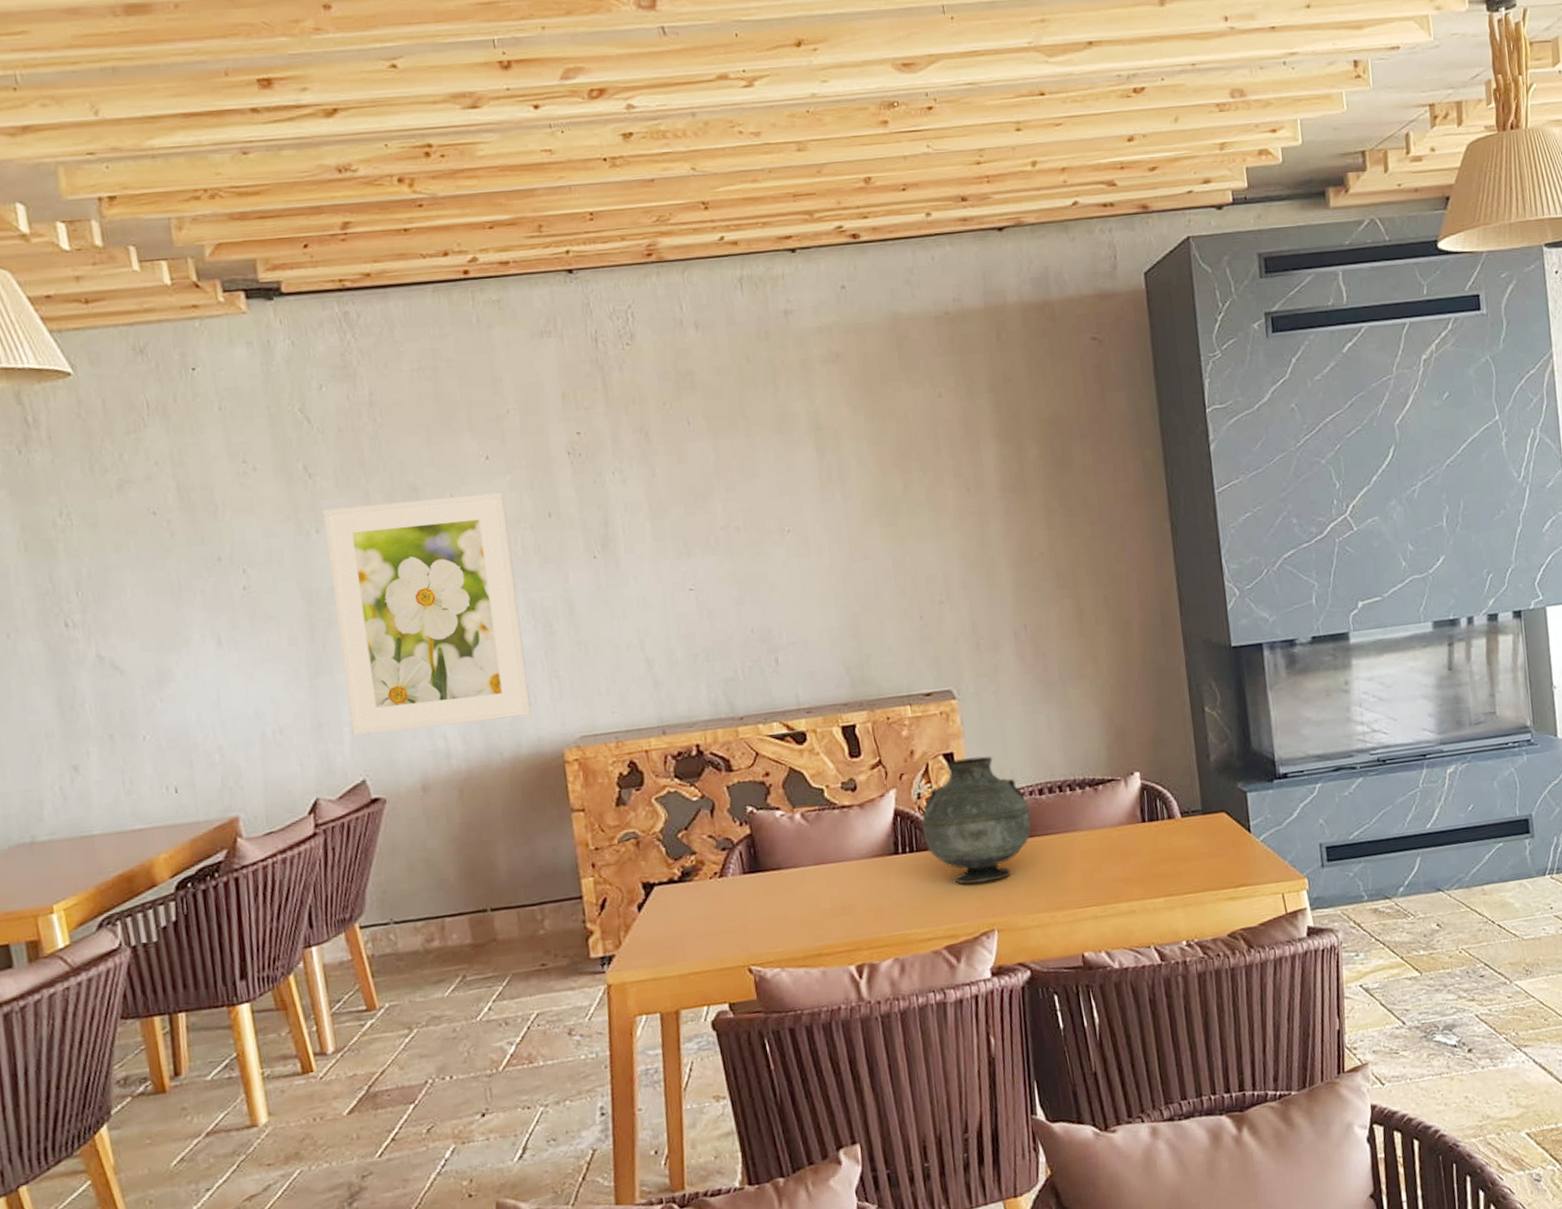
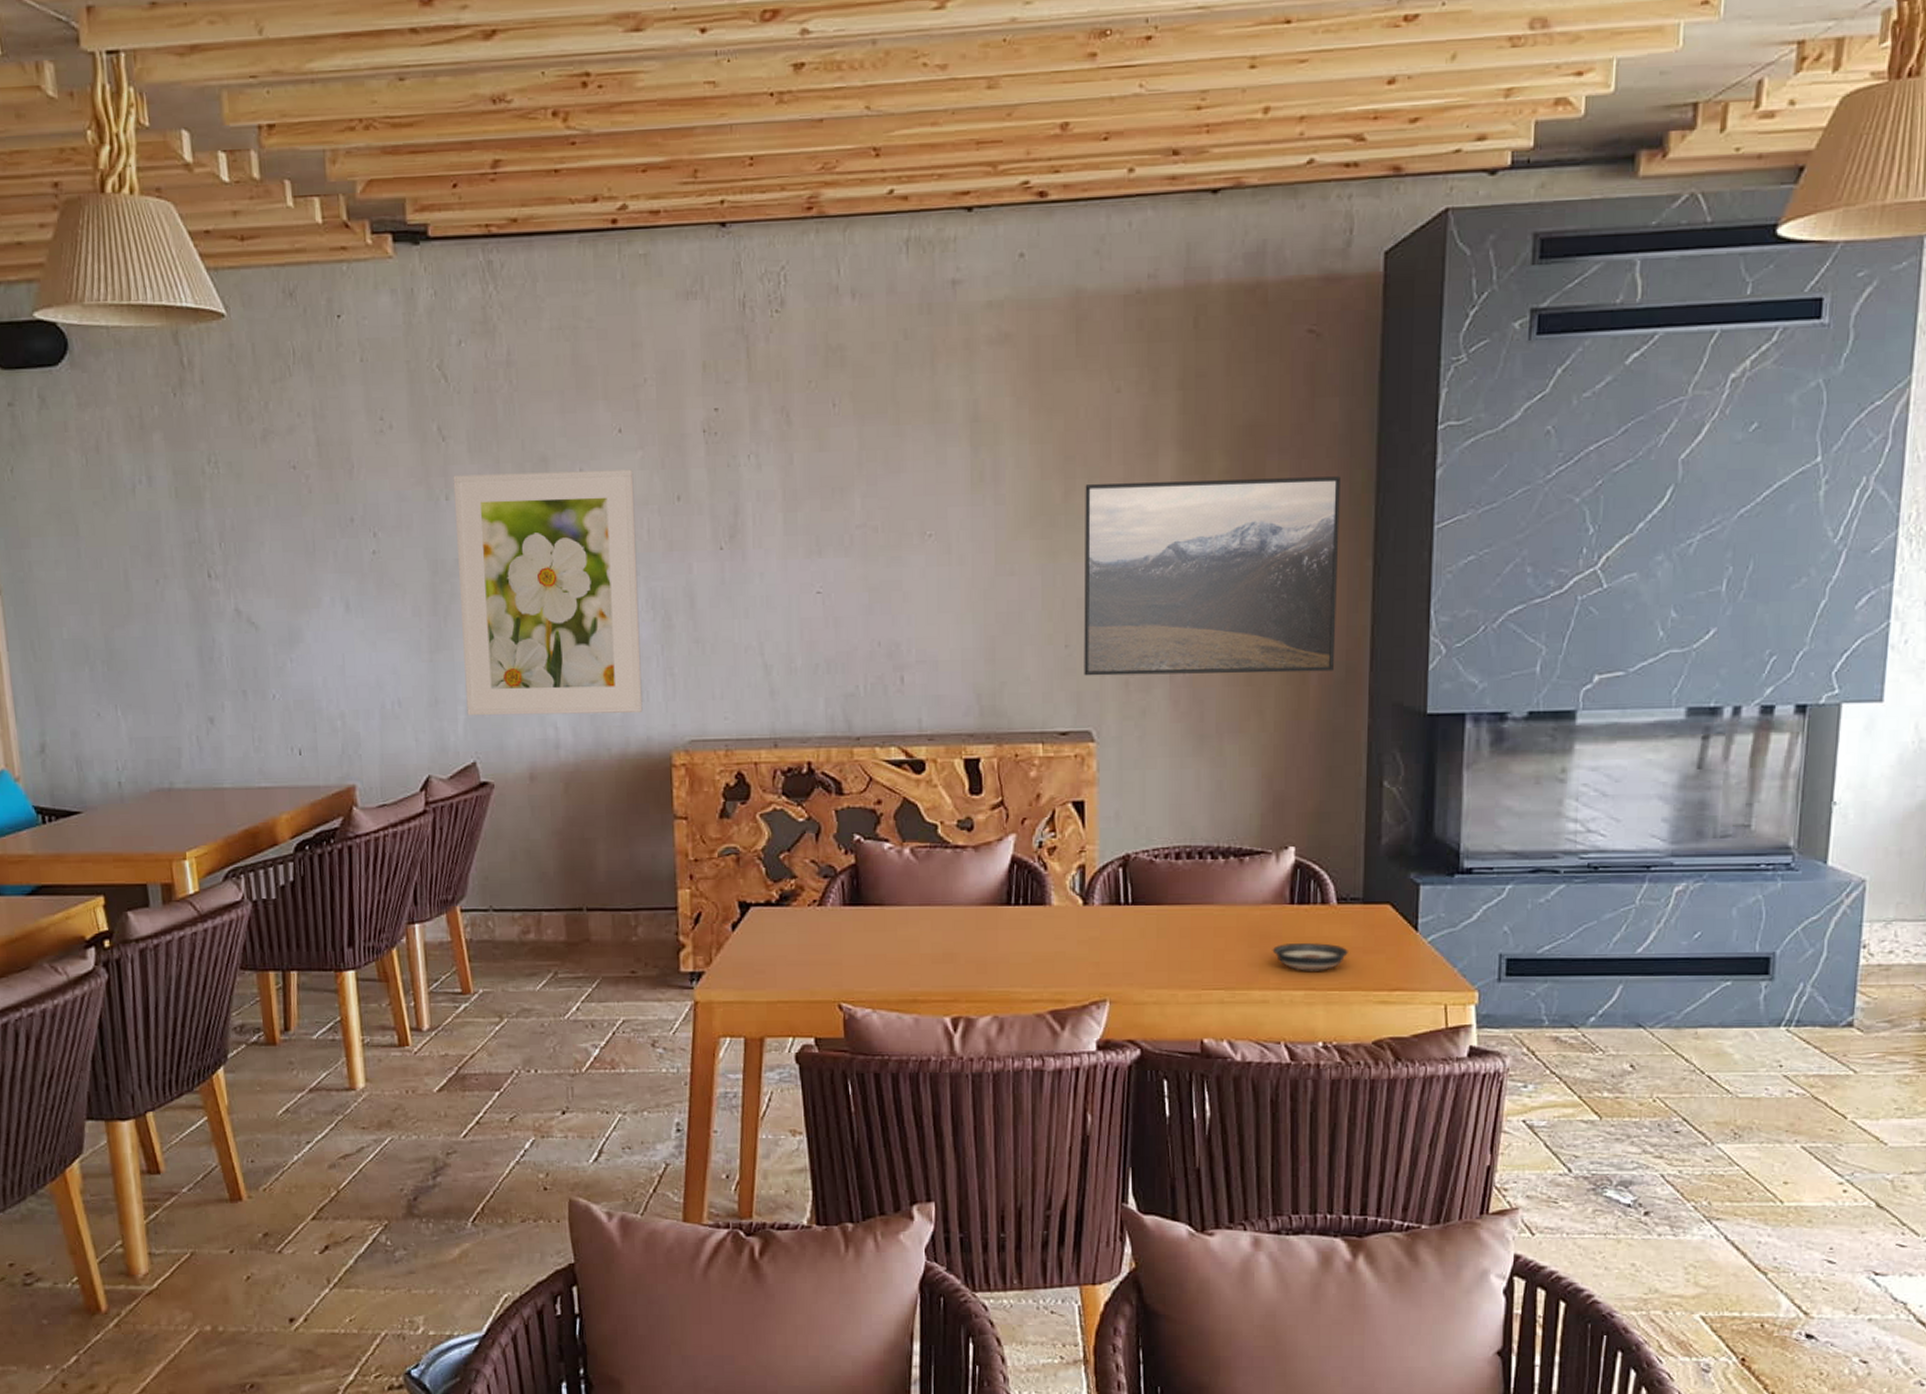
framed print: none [921,455,1151,642] -> present [1084,476,1340,676]
vase: present [921,756,1031,884] -> none [1040,808,1162,948]
saucer: none [1132,853,1197,880] -> present [1272,943,1348,971]

